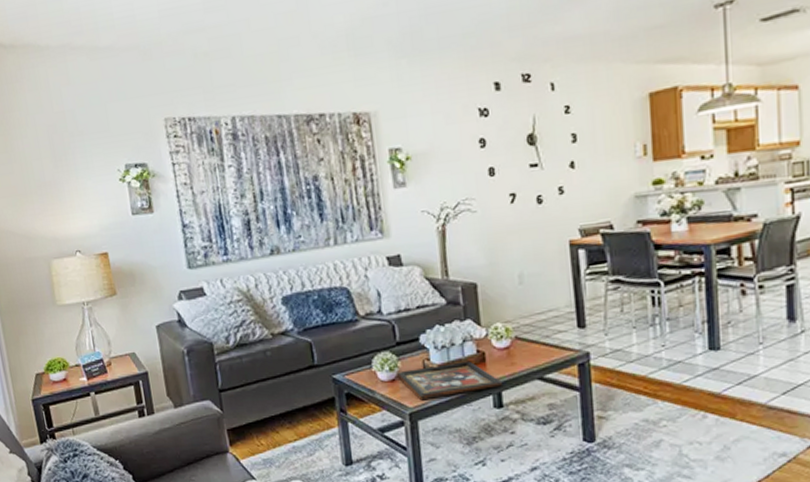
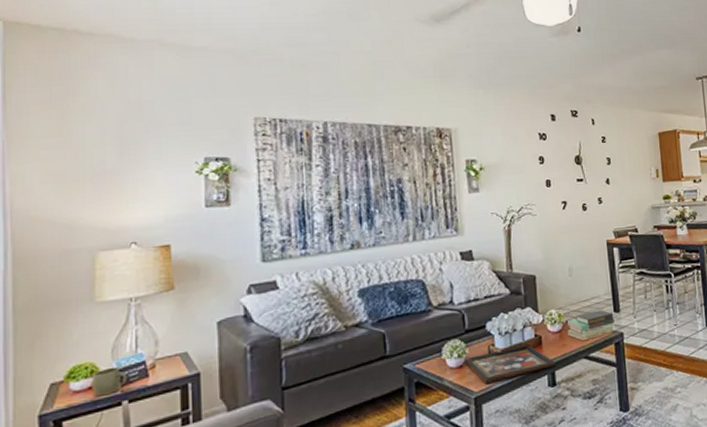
mug: none [64,362,92,387] -> present [92,366,128,397]
books: none [516,325,578,360] -> present [567,310,615,342]

